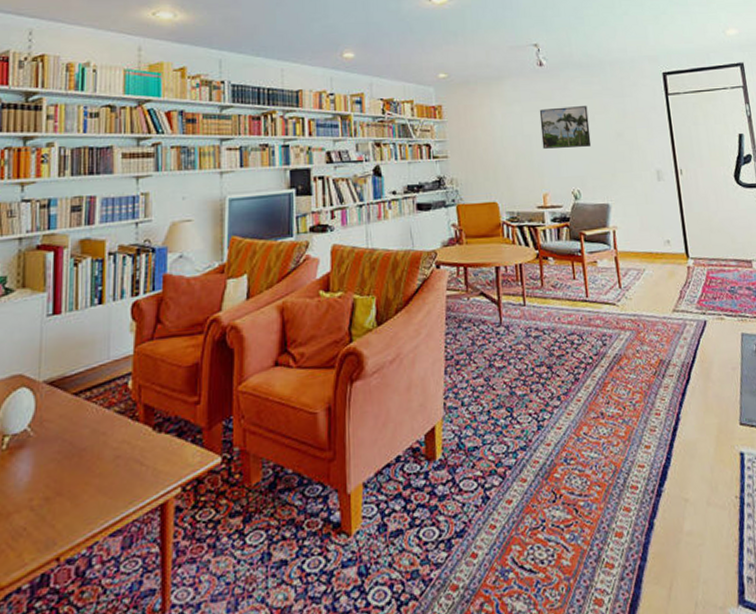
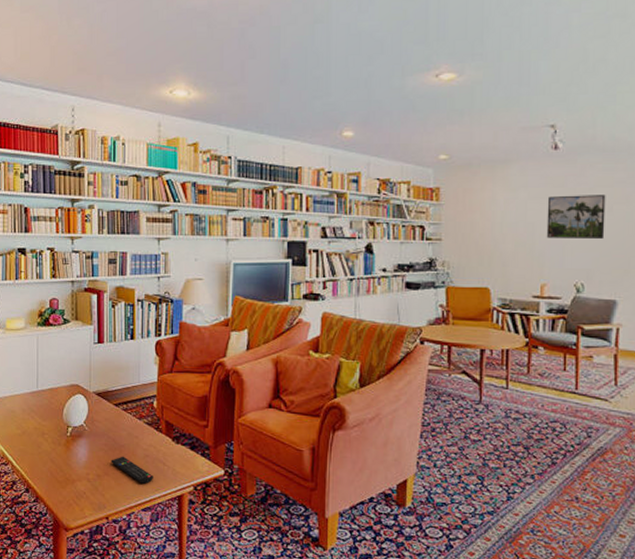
remote control: none [66,463,126,498] -> present [111,456,153,484]

